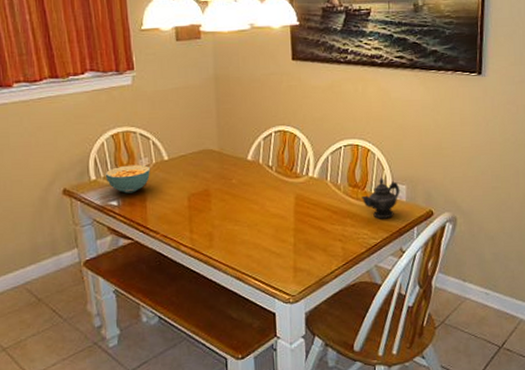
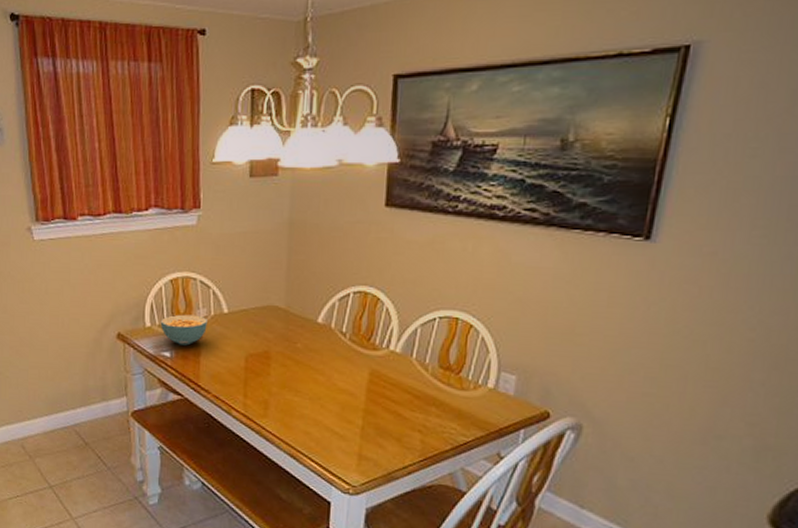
teapot: present [361,177,400,219] -> none [454,361,508,414]

